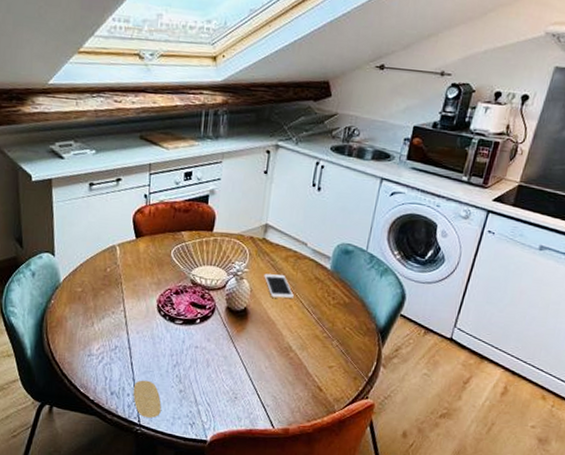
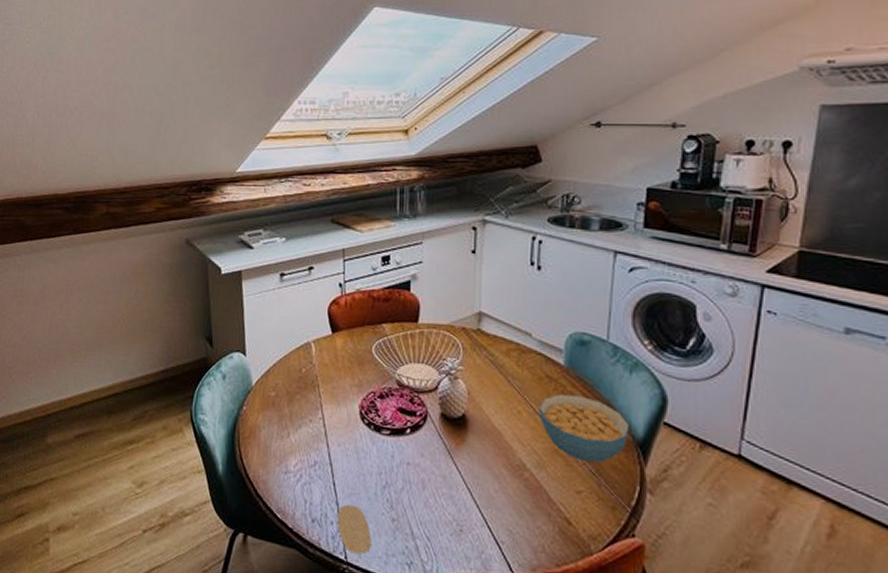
cell phone: present [264,273,294,299] -> none [483,372,521,403]
cereal bowl: none [306,292,375,345] -> present [540,394,629,463]

